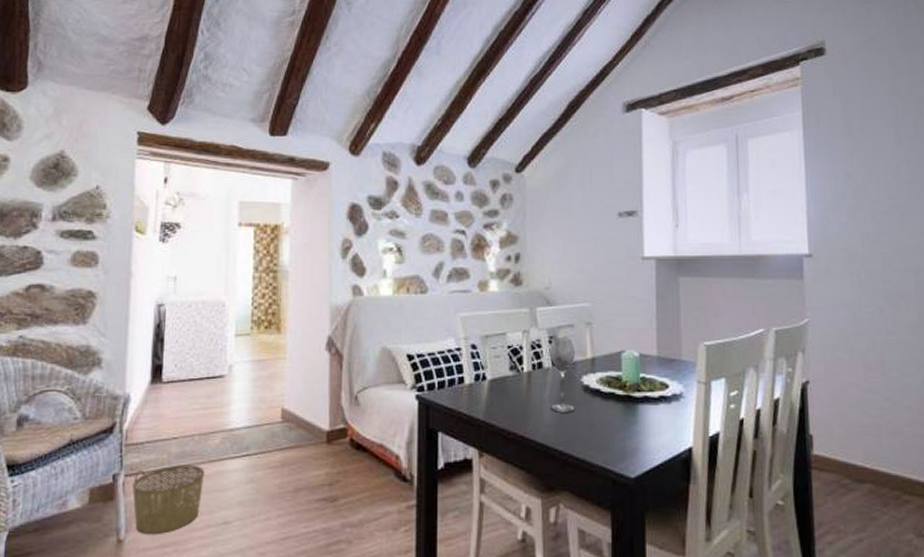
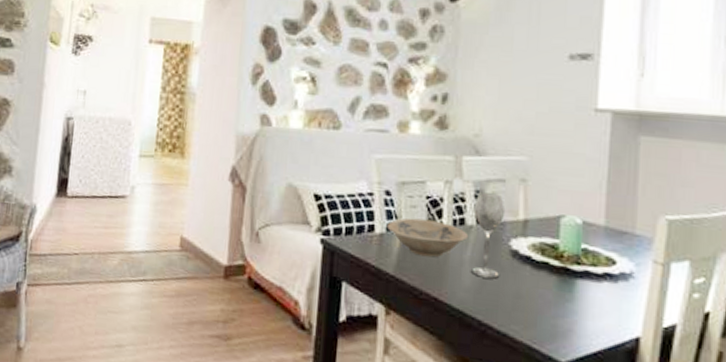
basket: present [131,465,205,534] -> none [33,280,103,348]
bowl: none [475,367,547,400] -> present [386,218,469,258]

